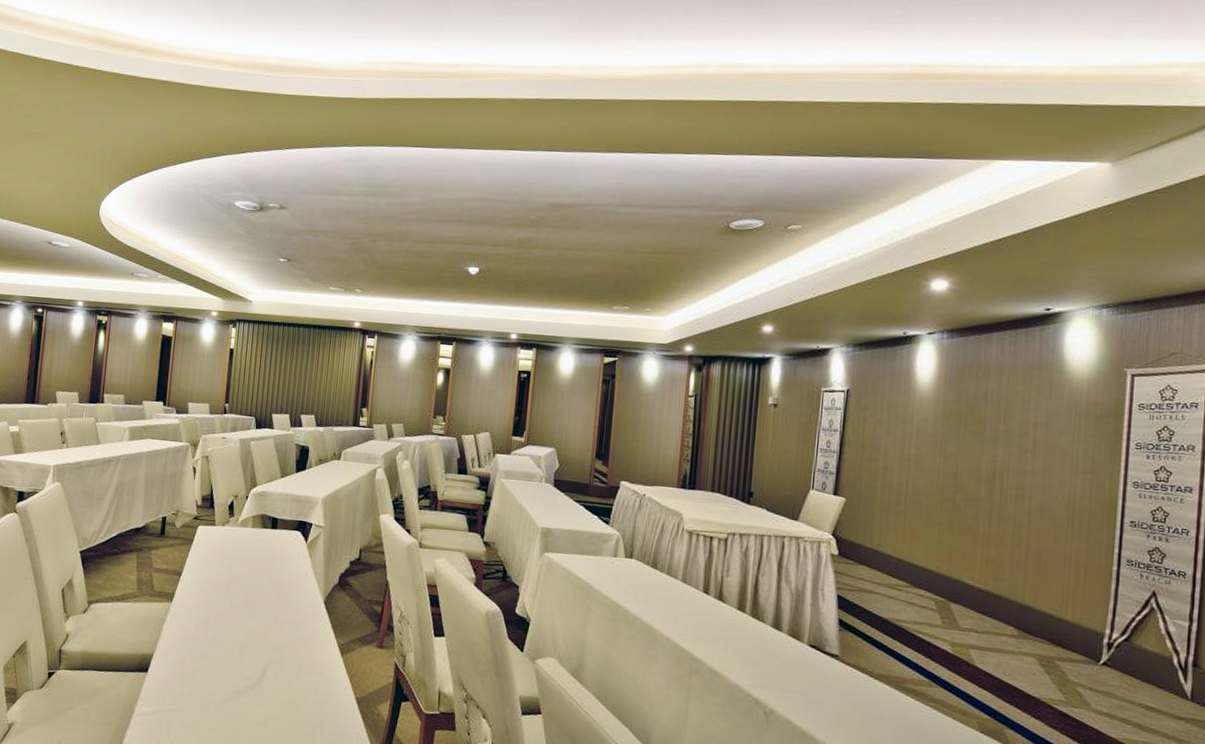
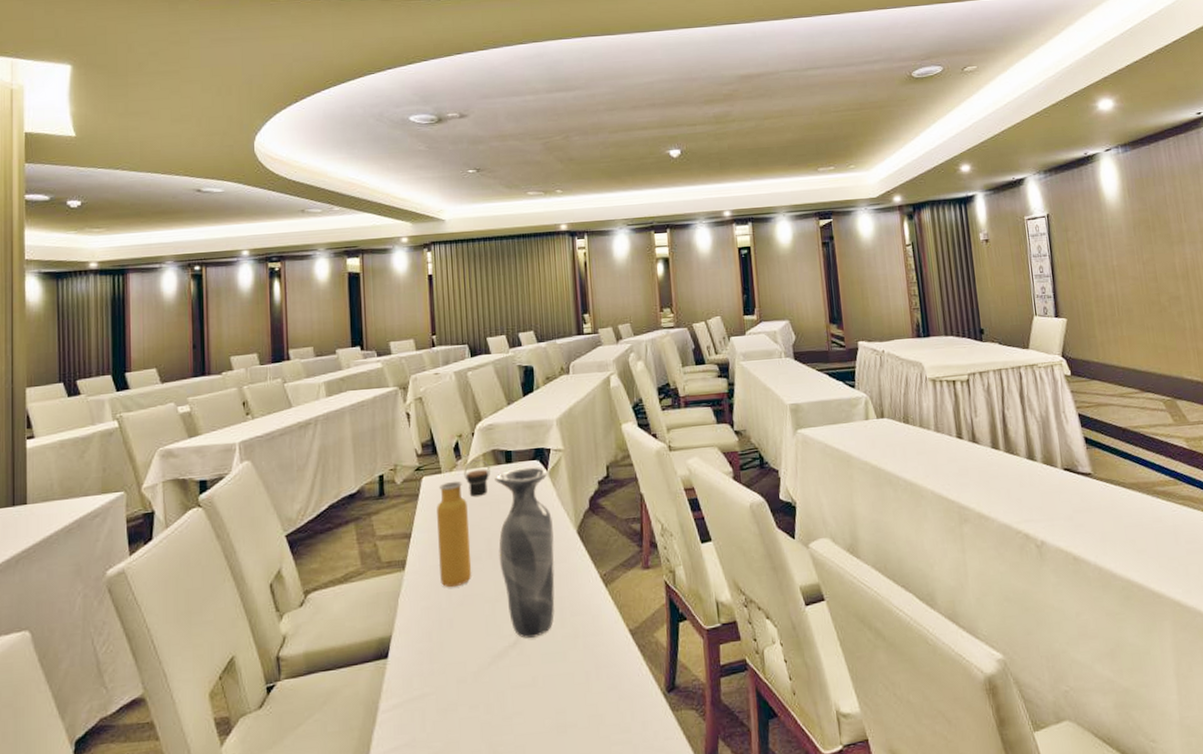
water bottle: none [200,519,257,626] -> present [437,459,490,588]
vase: none [252,535,308,685] -> present [495,467,555,638]

